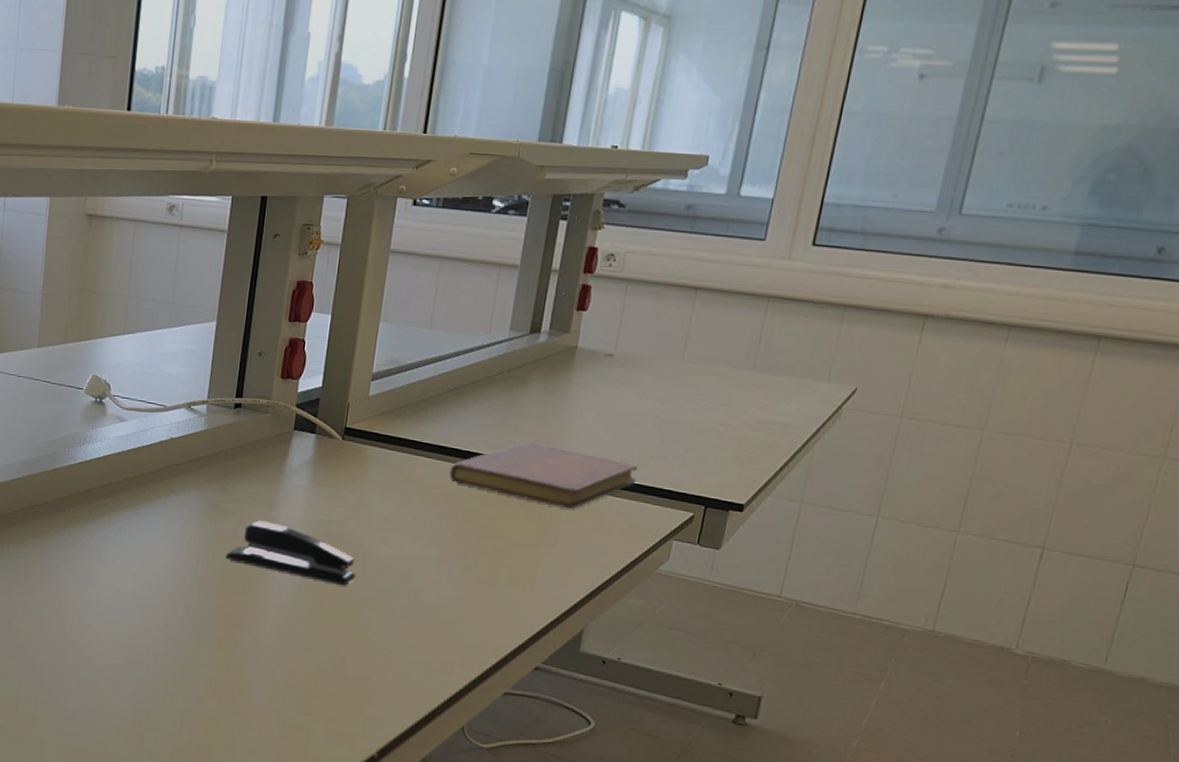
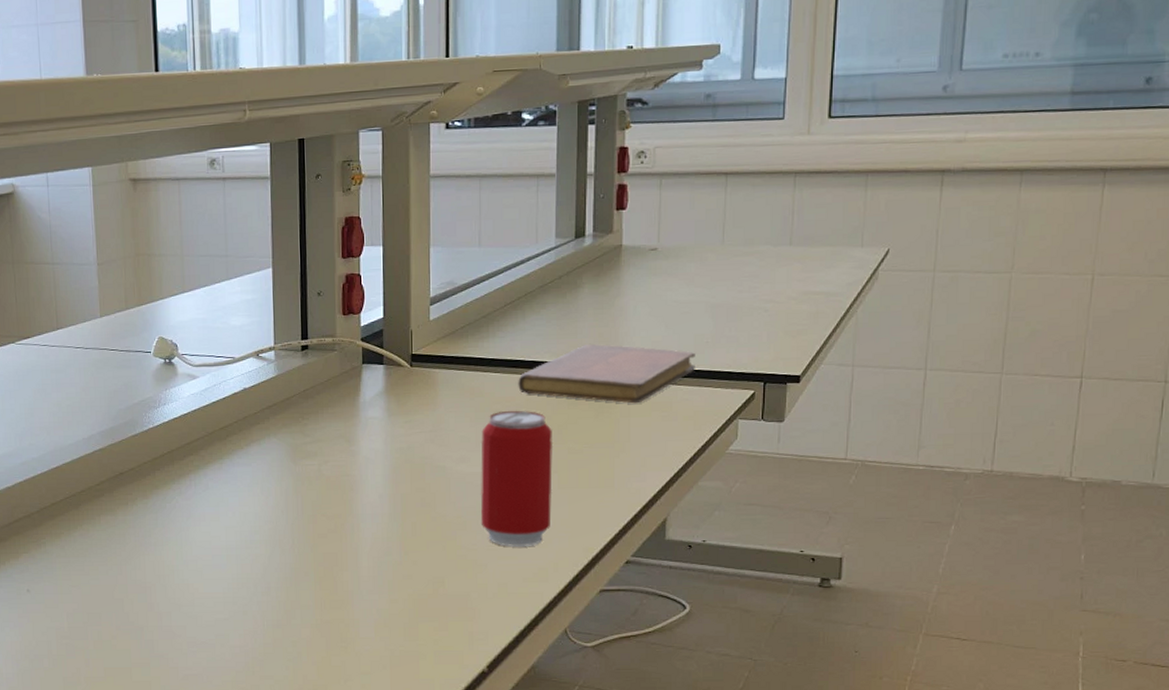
stapler: present [226,520,356,586] -> none [314,457,442,509]
beverage can: none [391,497,478,638] -> present [480,410,554,547]

